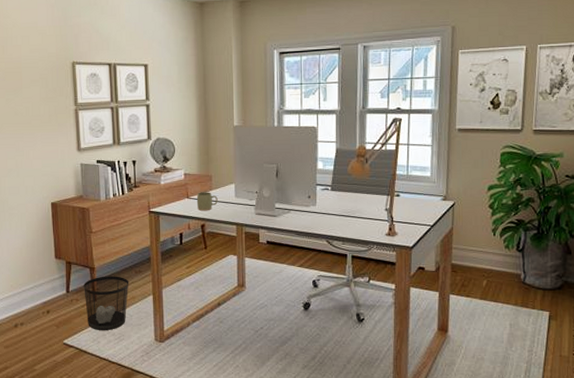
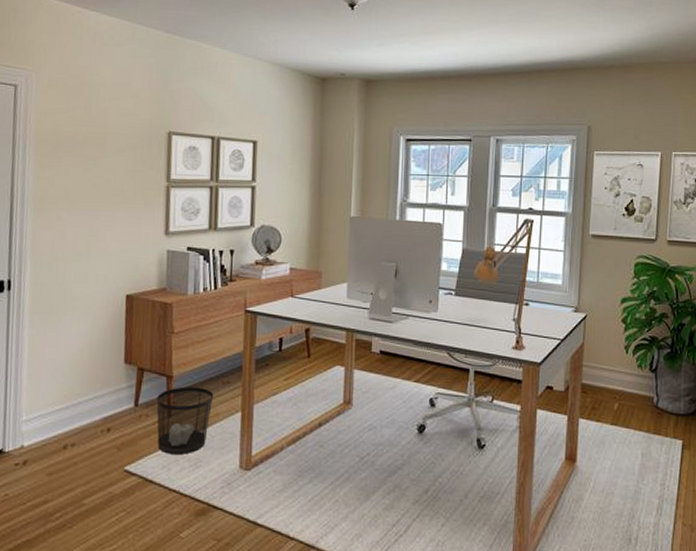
mug: present [196,192,218,211] -> none [302,290,327,313]

